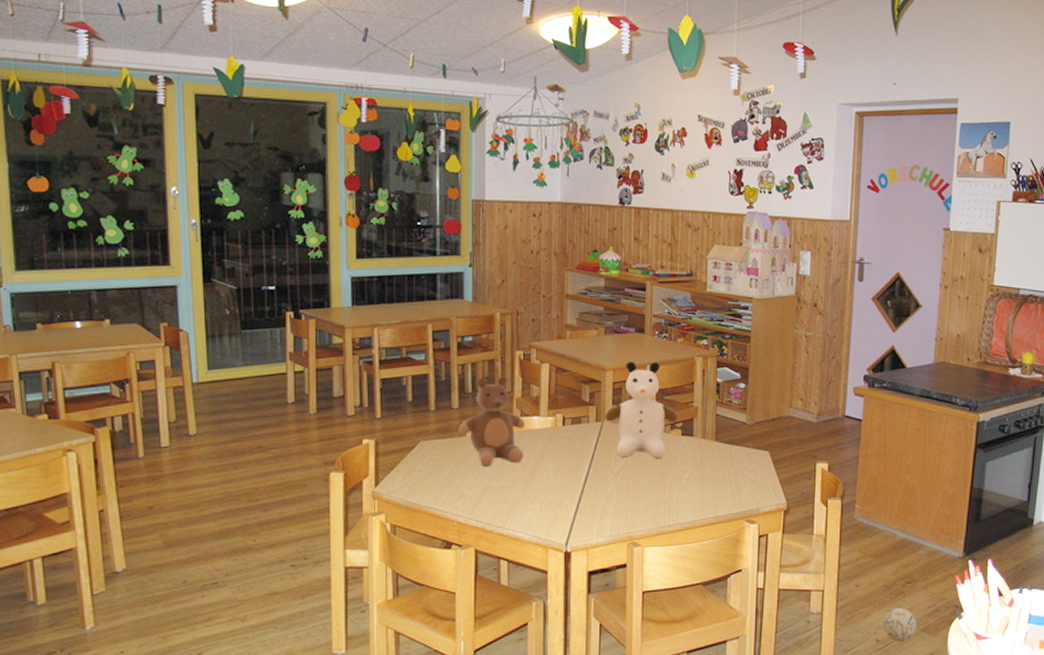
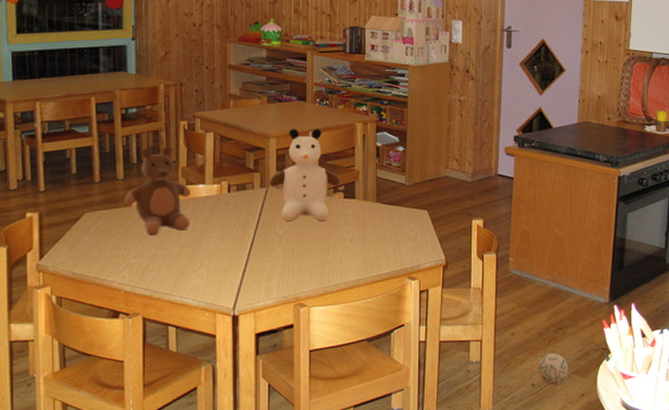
books: none [683,255,709,285] -> present [342,25,367,54]

